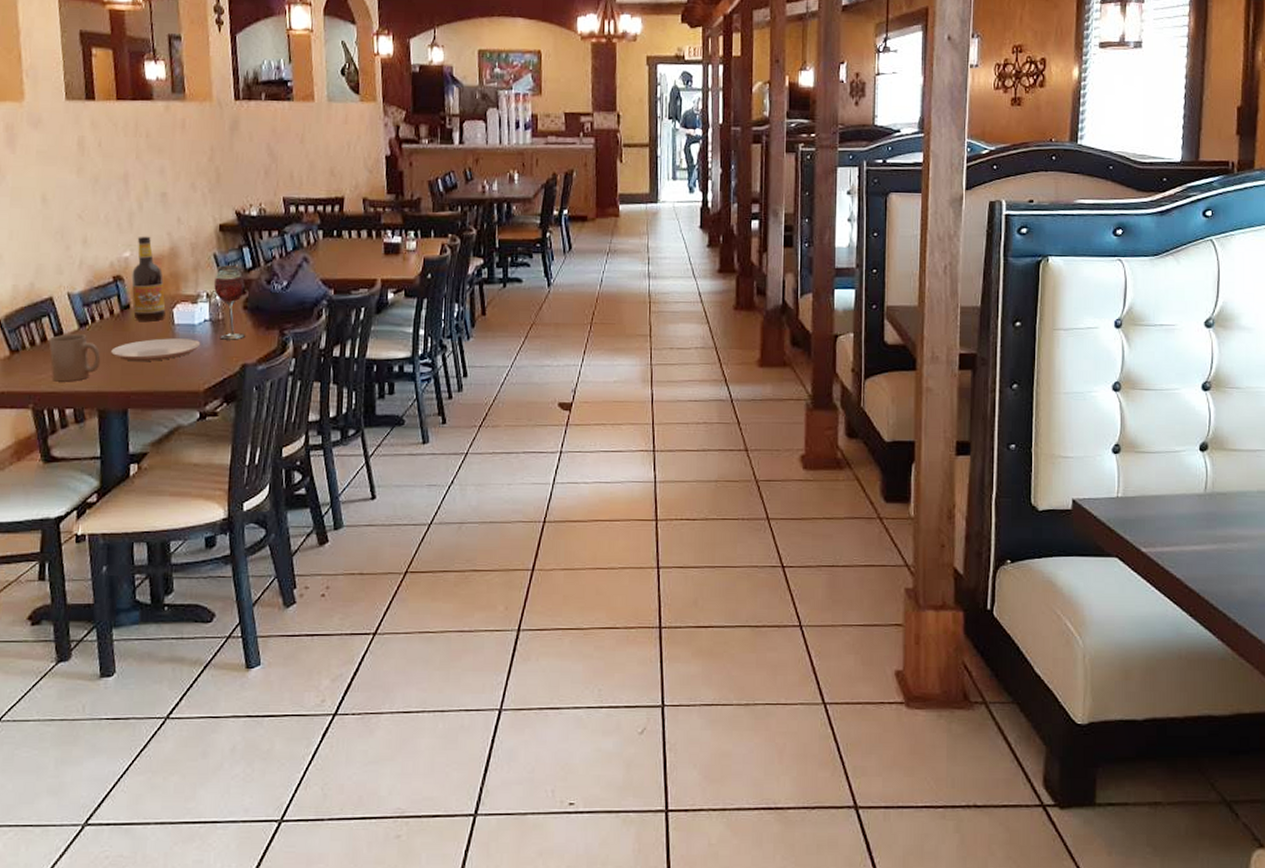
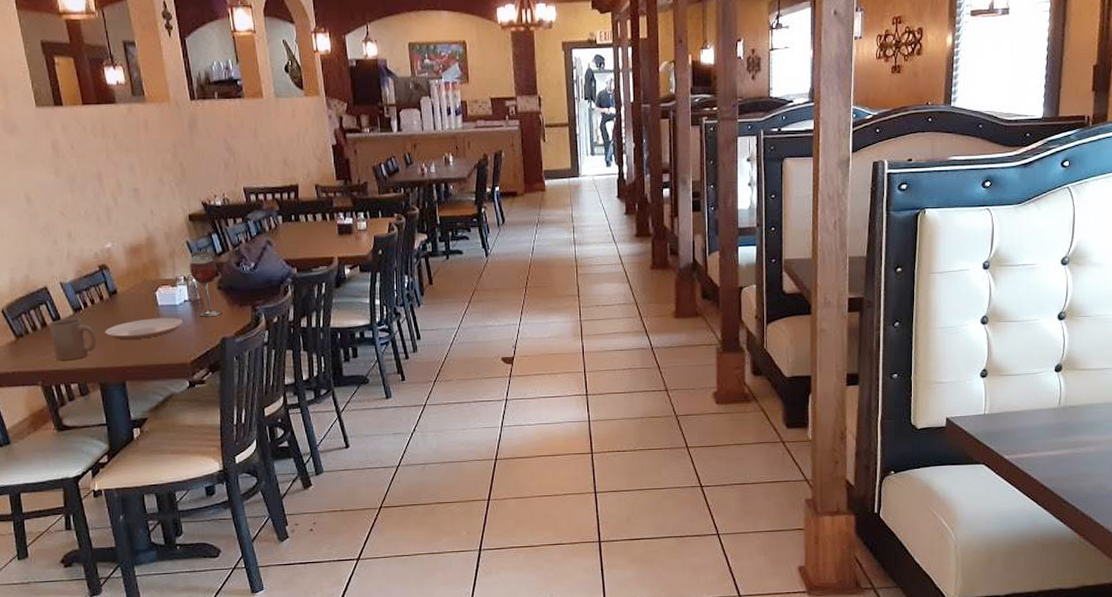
soda bottle: present [131,236,166,321] -> none [115,228,149,304]

